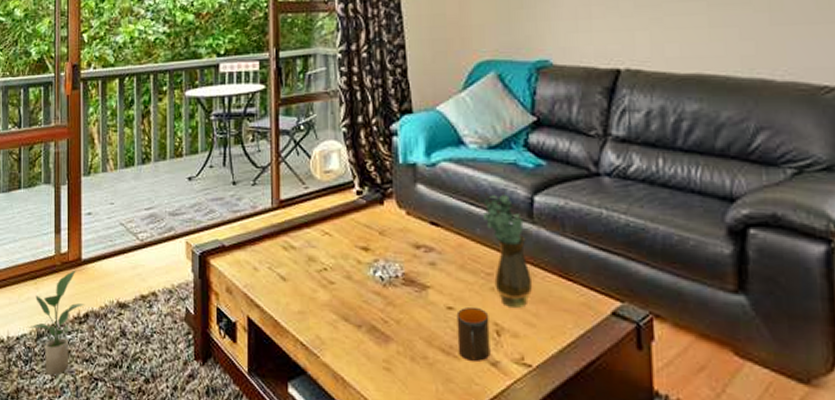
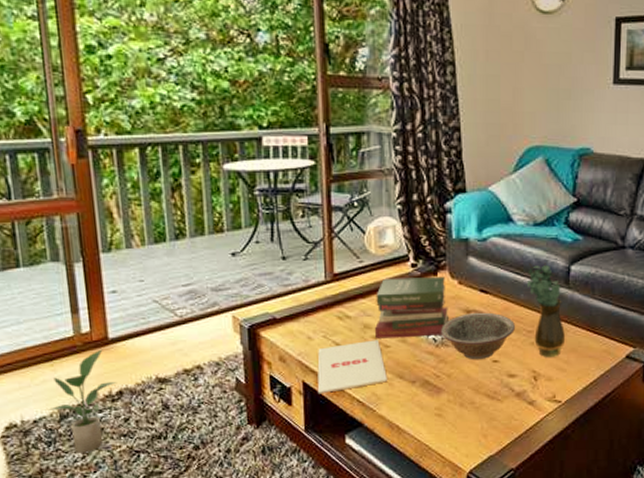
magazine: none [261,274,333,333] -> present [317,340,388,394]
books: none [318,205,396,274] -> present [374,276,448,338]
decorative bowl: none [387,248,473,306] -> present [440,312,516,360]
mug: present [456,308,491,361] -> none [501,360,528,402]

